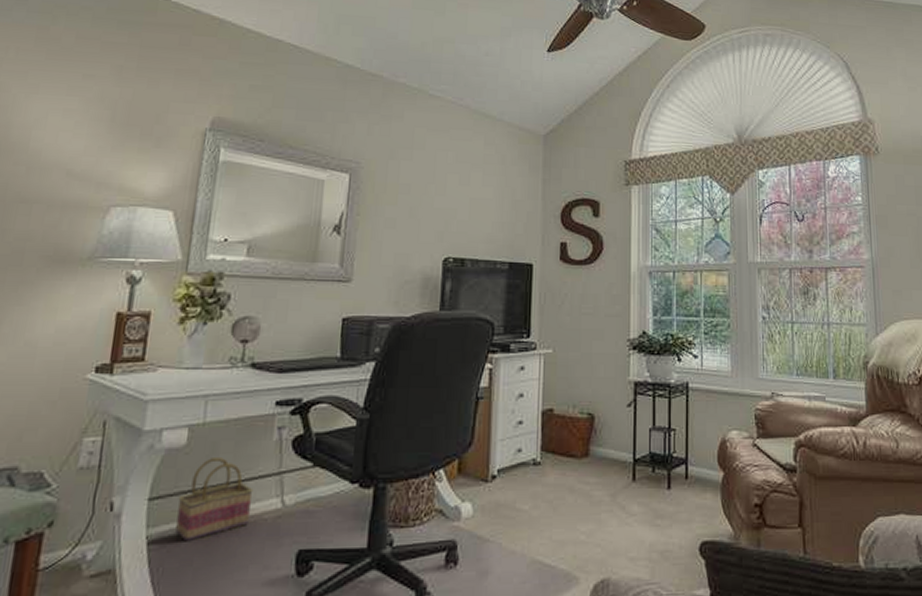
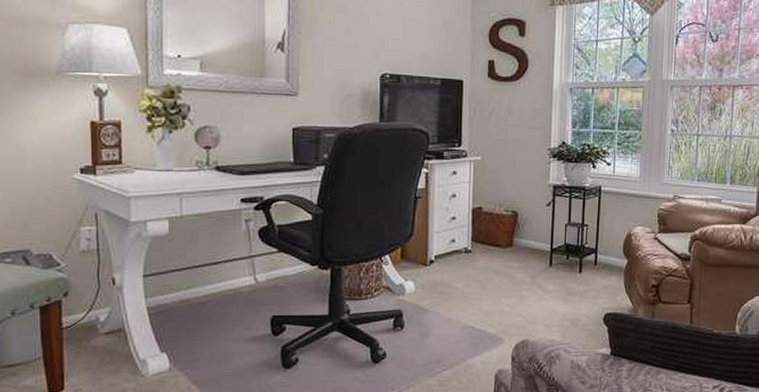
basket: present [175,458,254,542] -> none [168,244,230,309]

